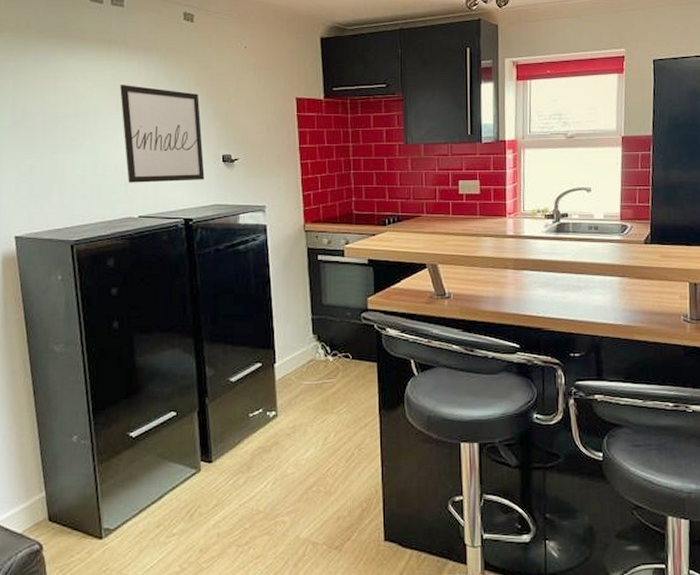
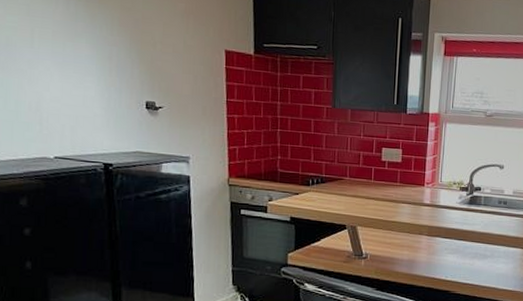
wall art: present [120,85,205,183] -> none [35,16,127,126]

